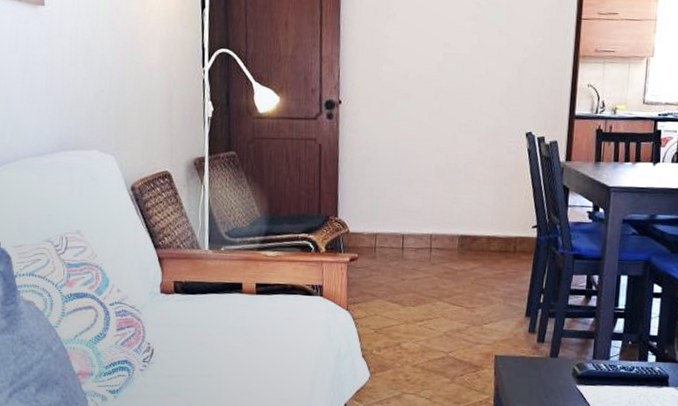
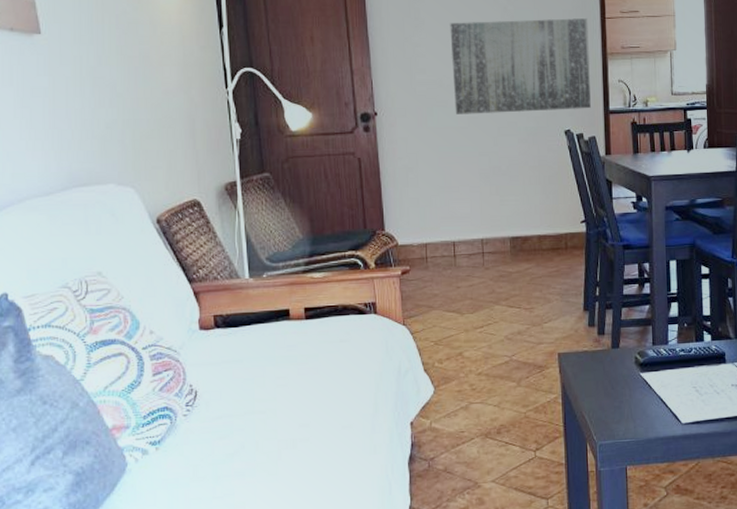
wall art: none [417,15,563,112] -> present [450,18,591,114]

